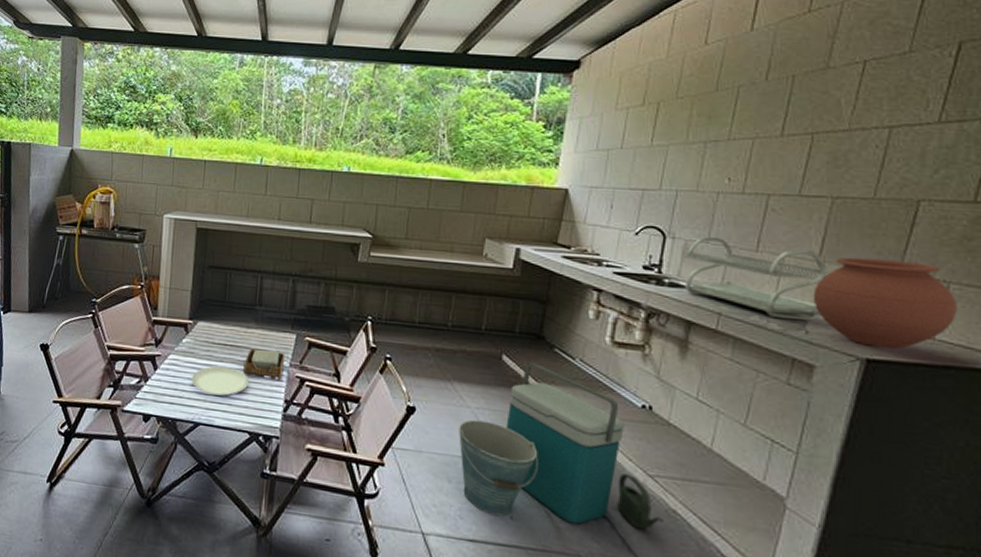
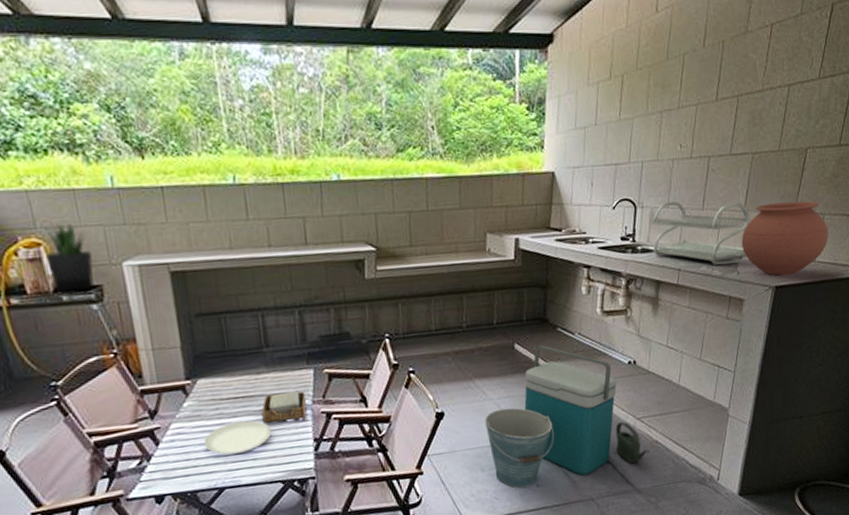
planter: none [113,177,144,233] -> present [45,223,95,293]

